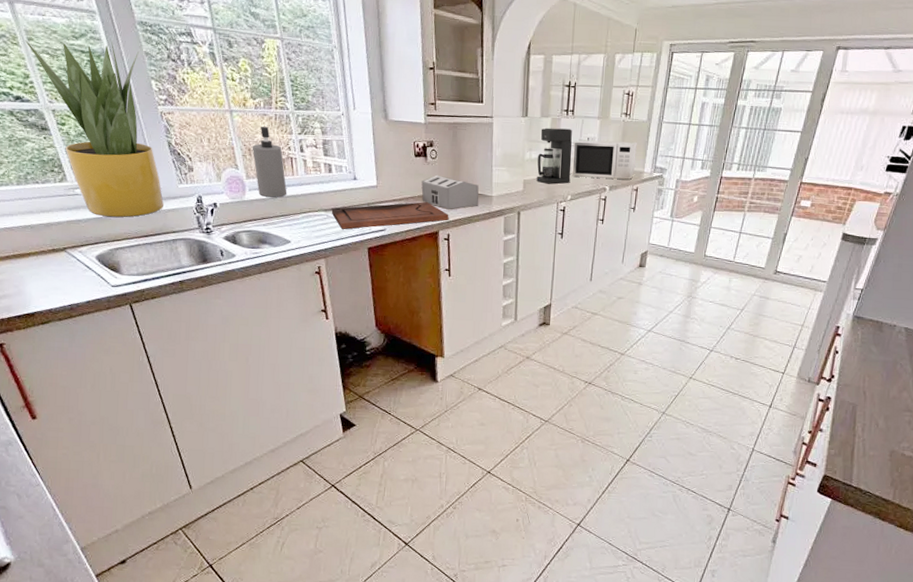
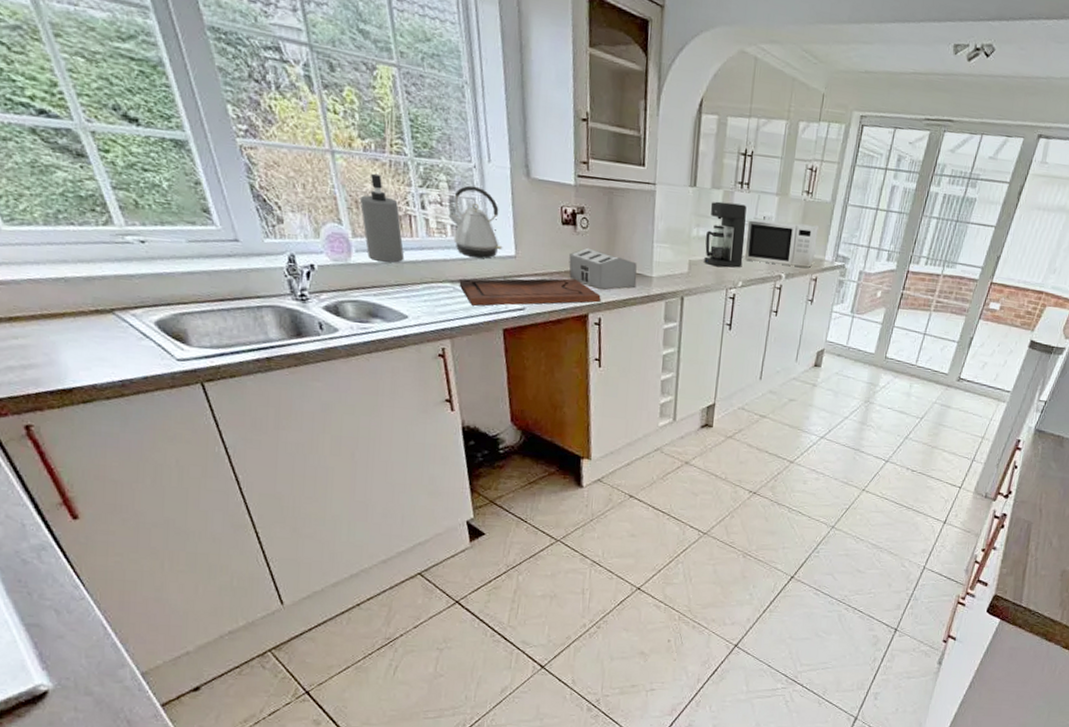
planter: present [25,40,164,217] -> none [51,36,245,275]
kettle: none [322,130,367,189] -> present [448,185,503,258]

